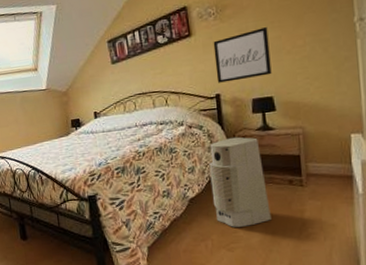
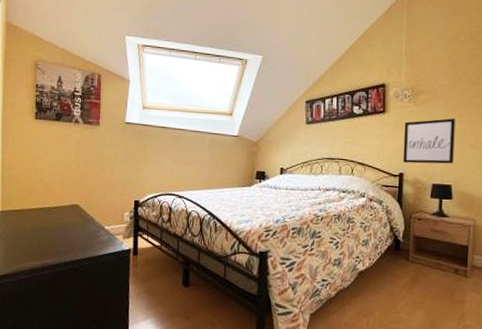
air purifier: present [209,137,271,227] -> none [381,217,434,309]

